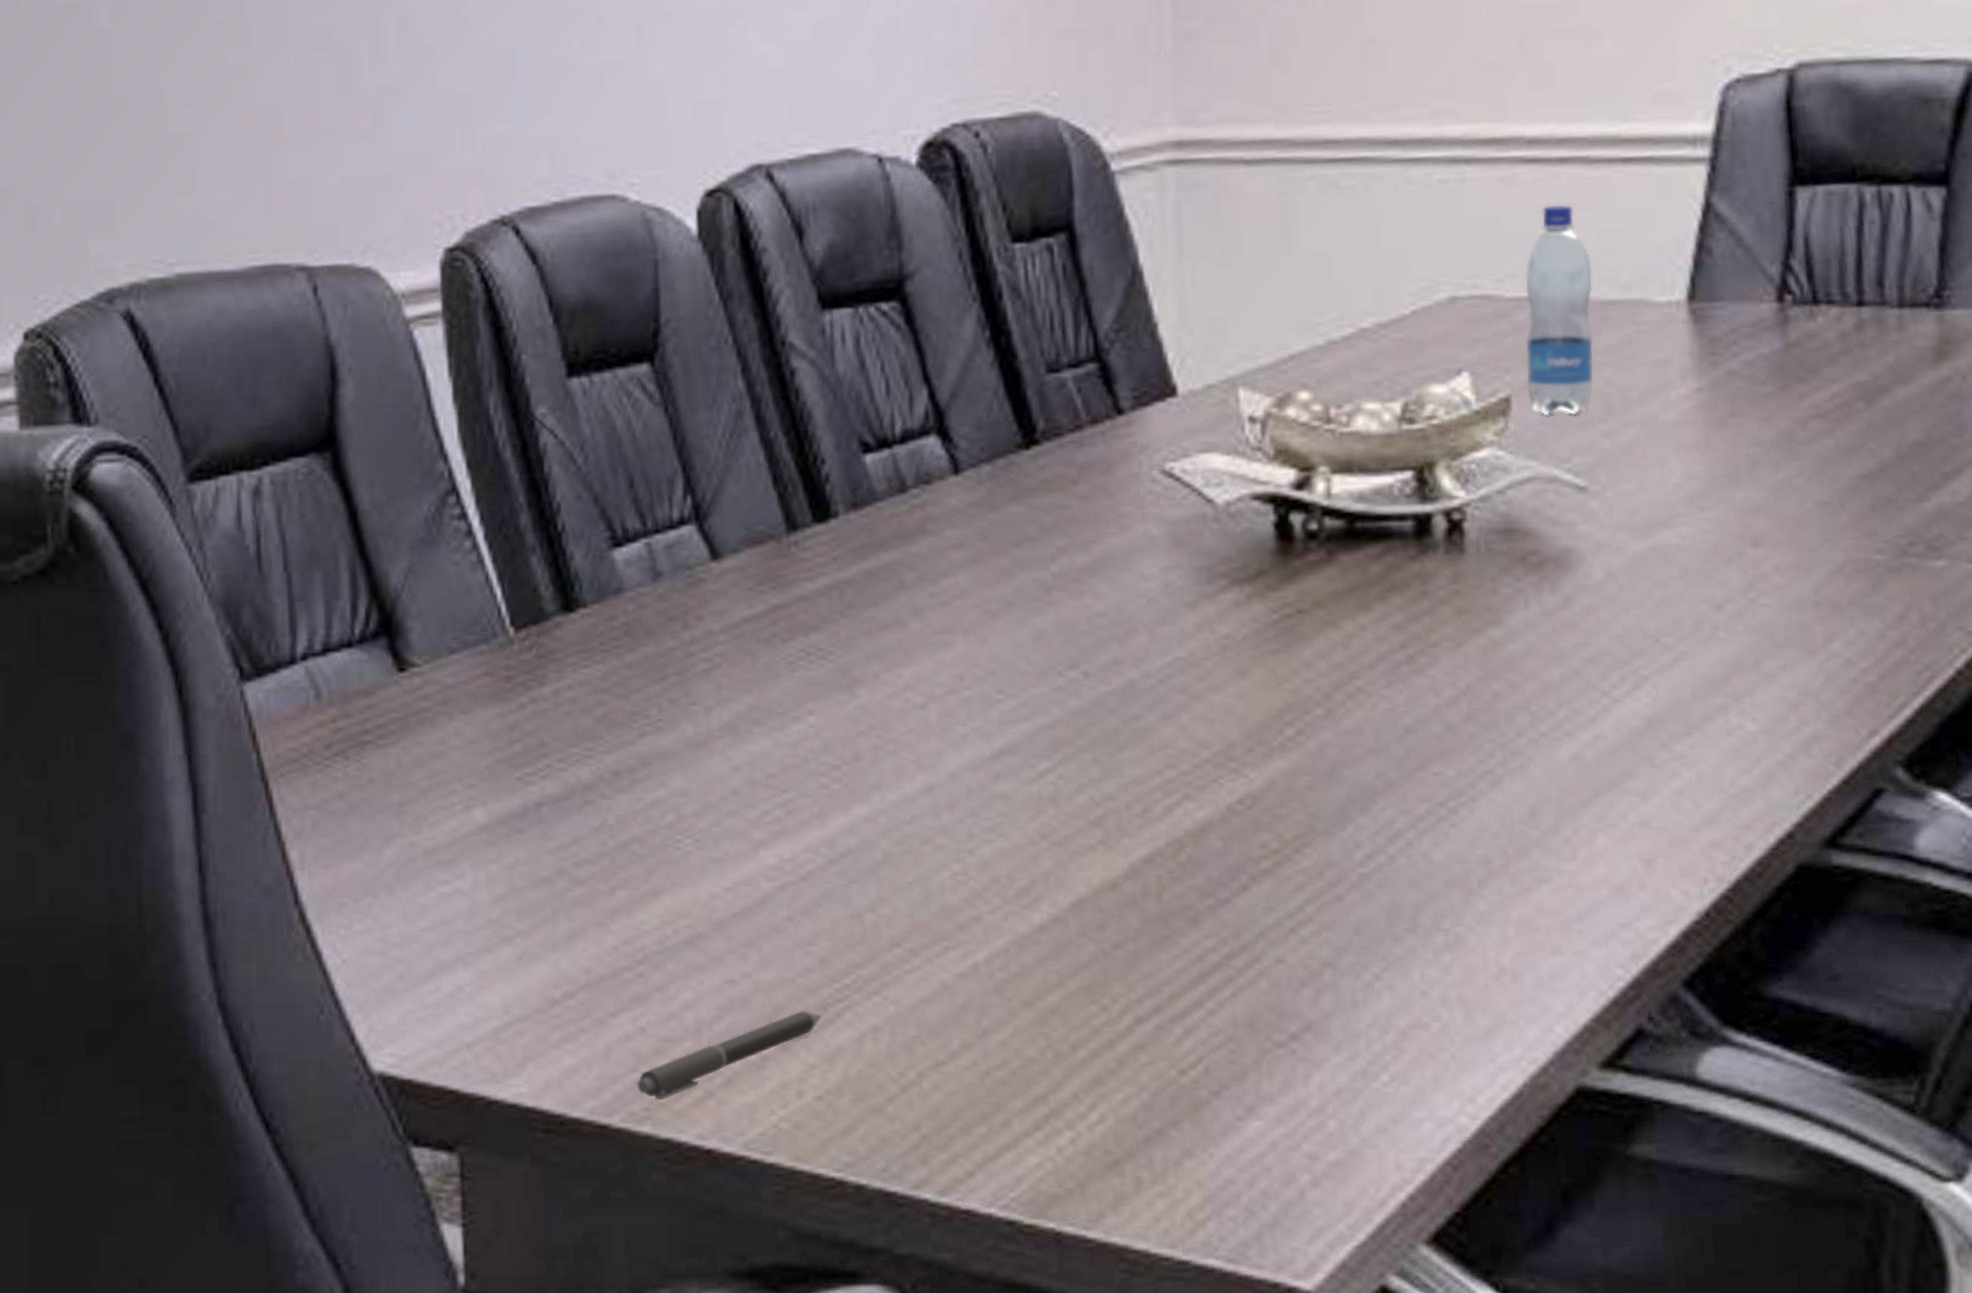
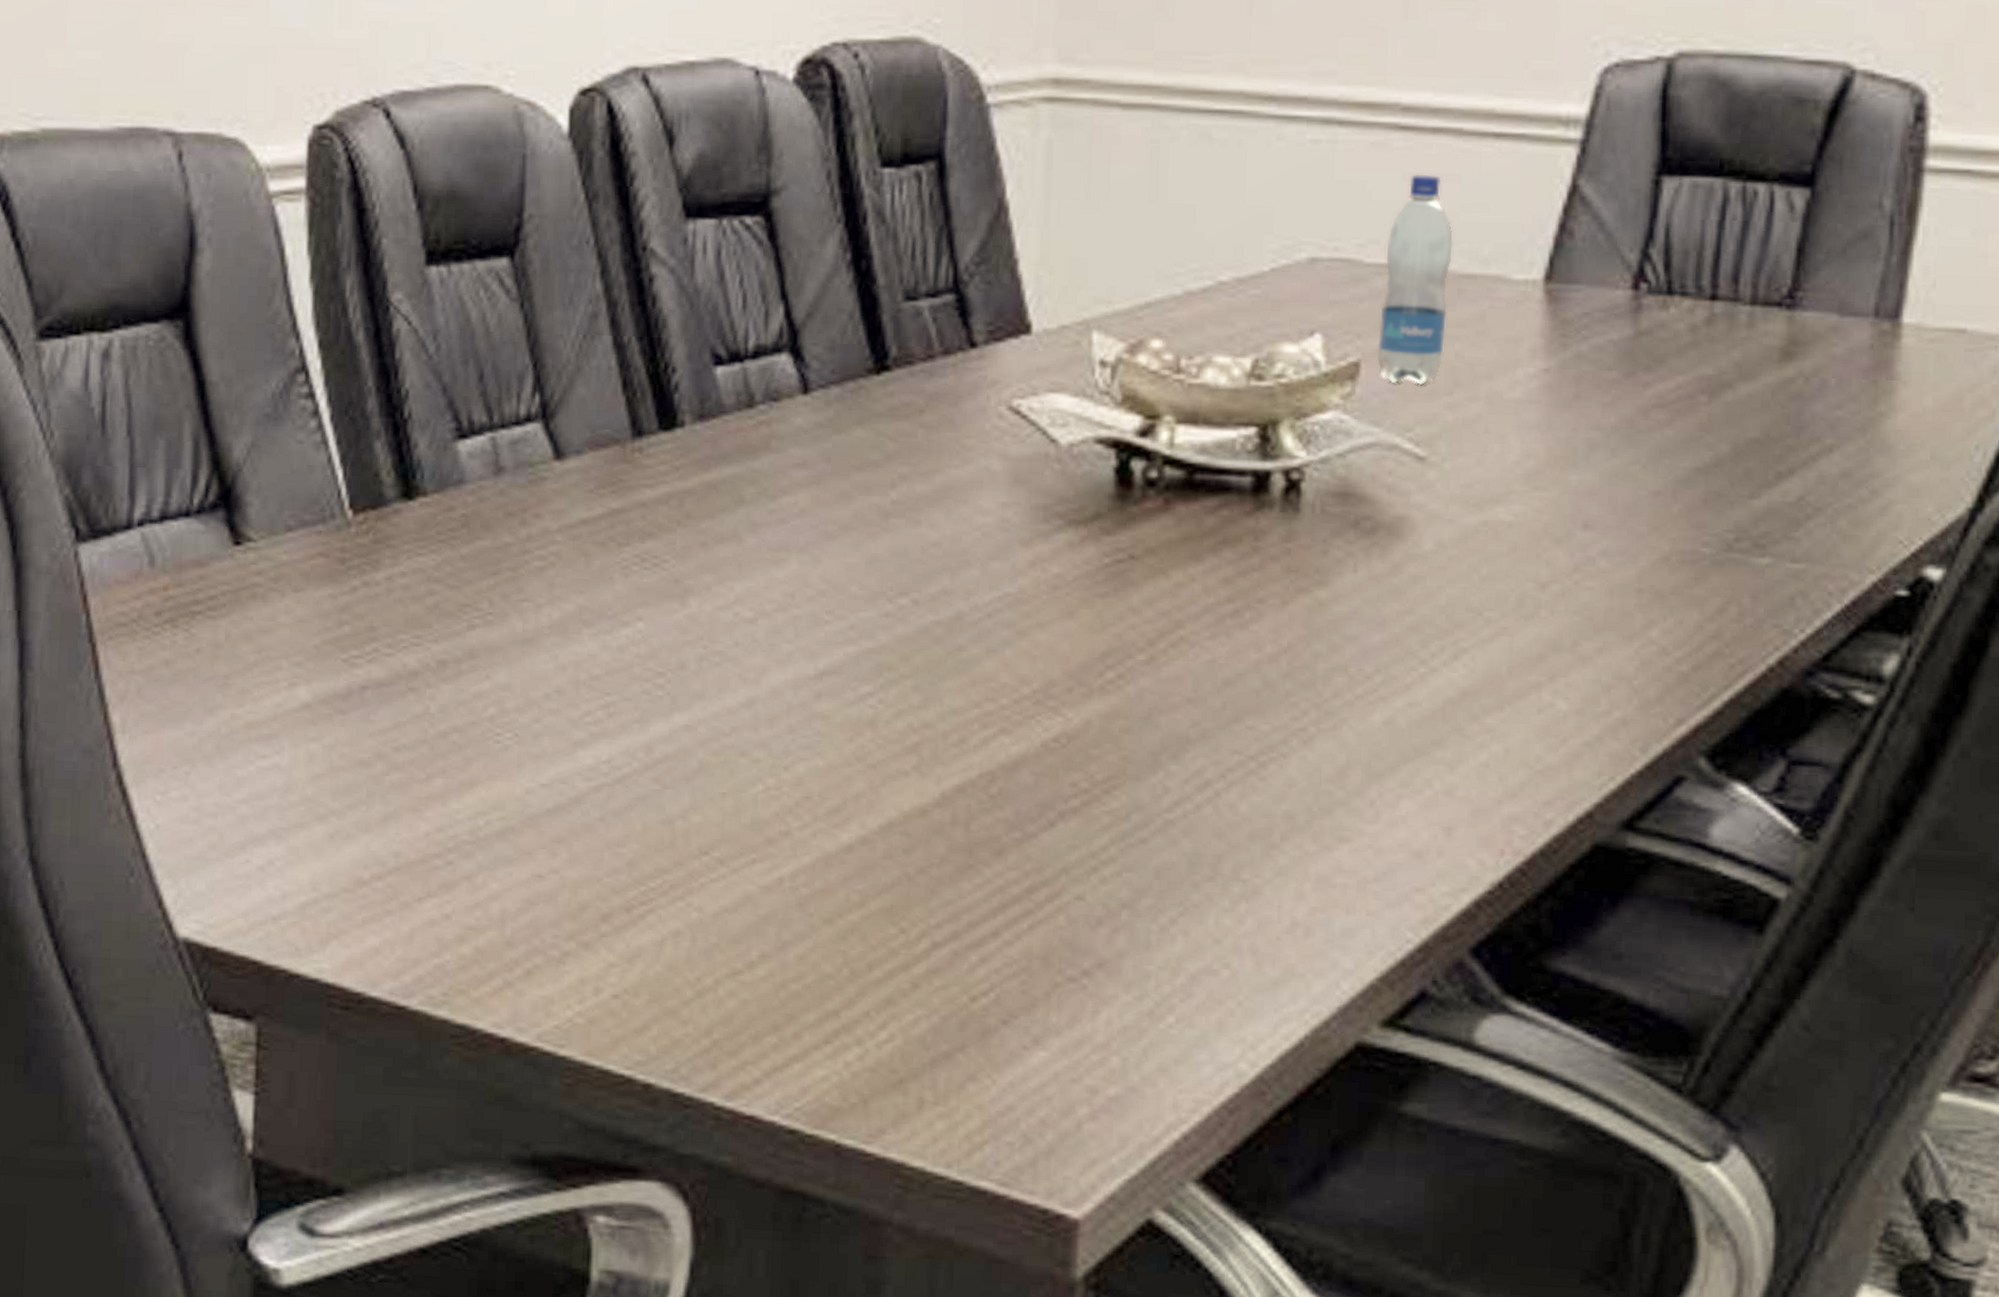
pen: present [637,1010,823,1101] -> none [437,909,626,987]

